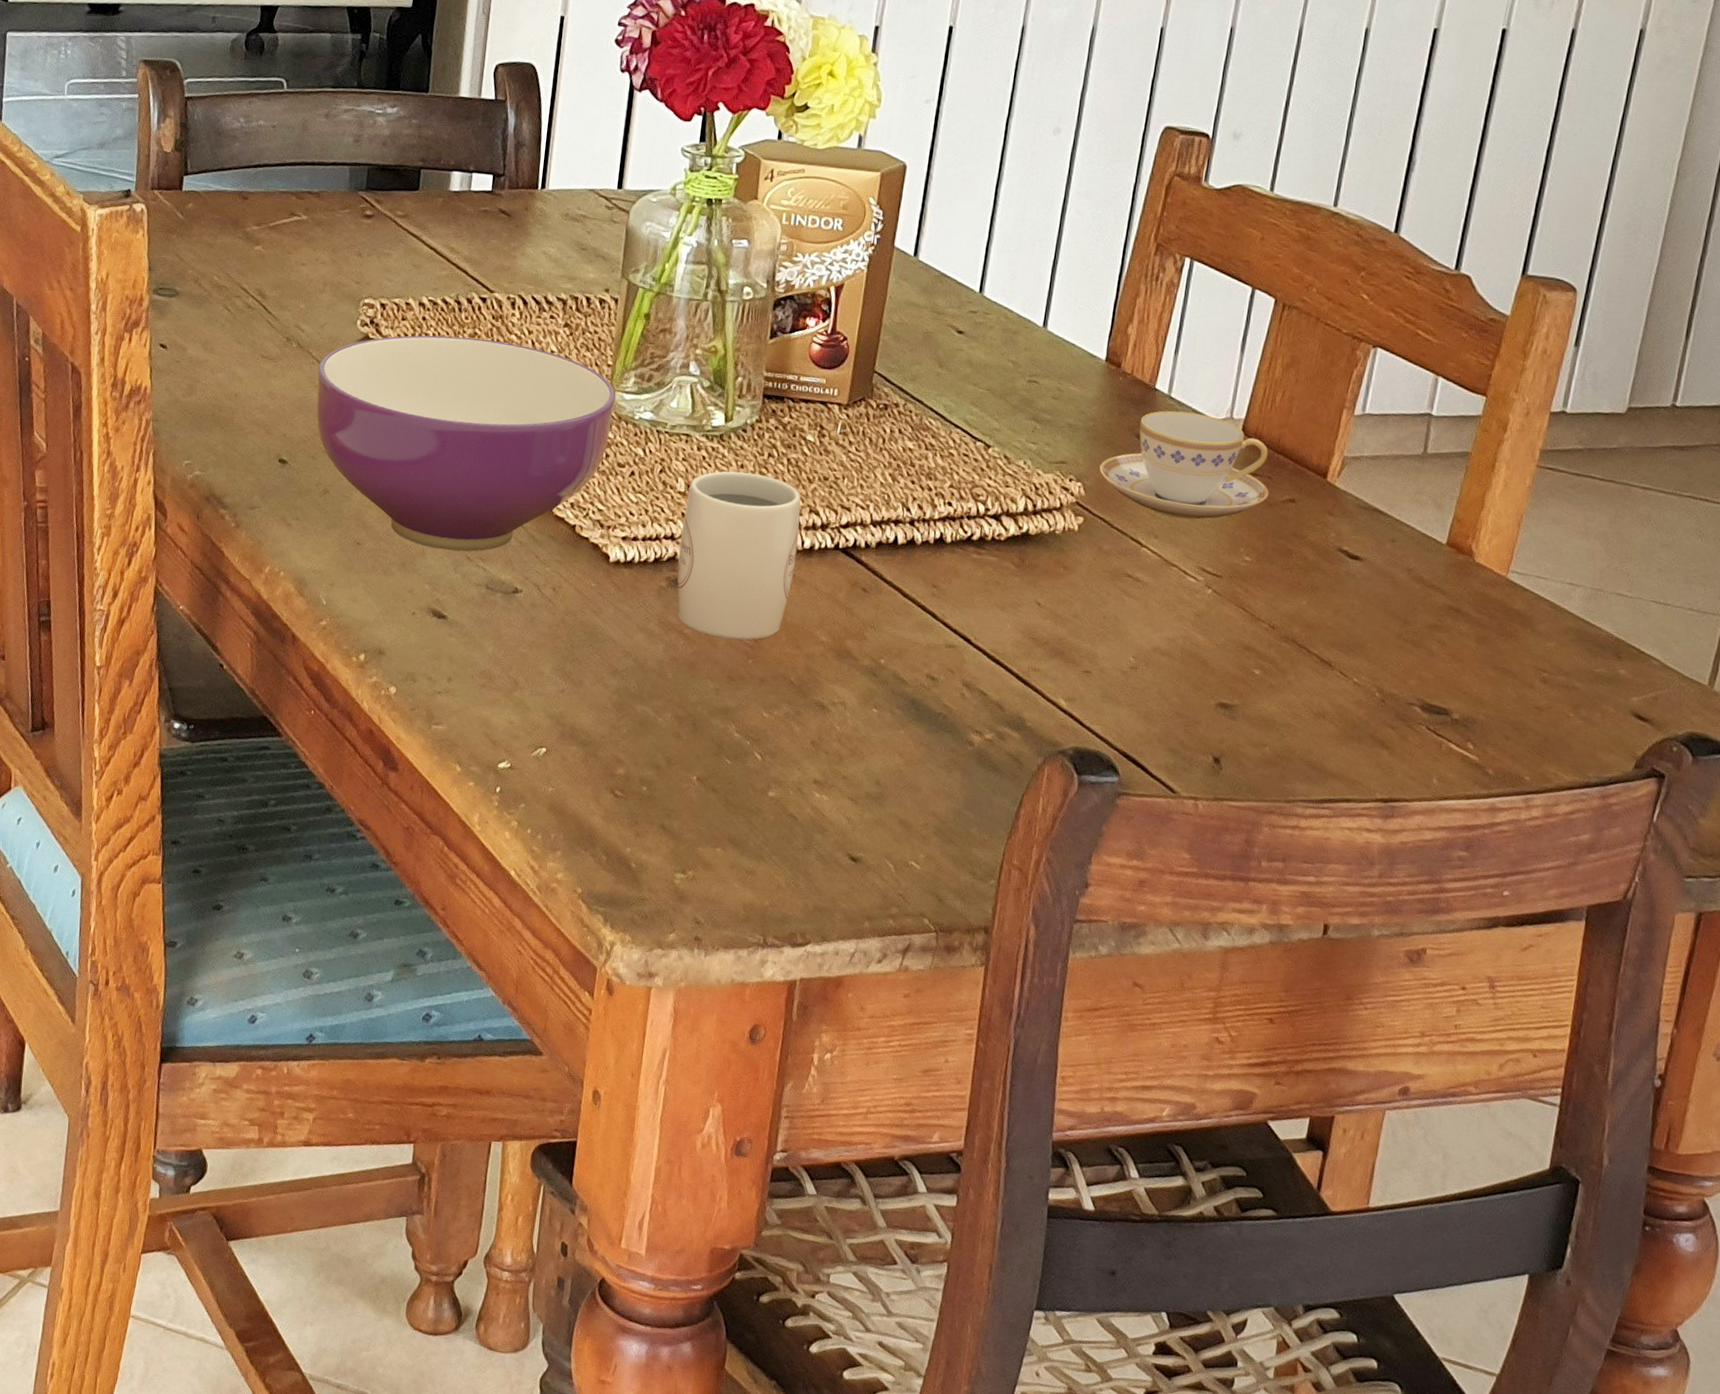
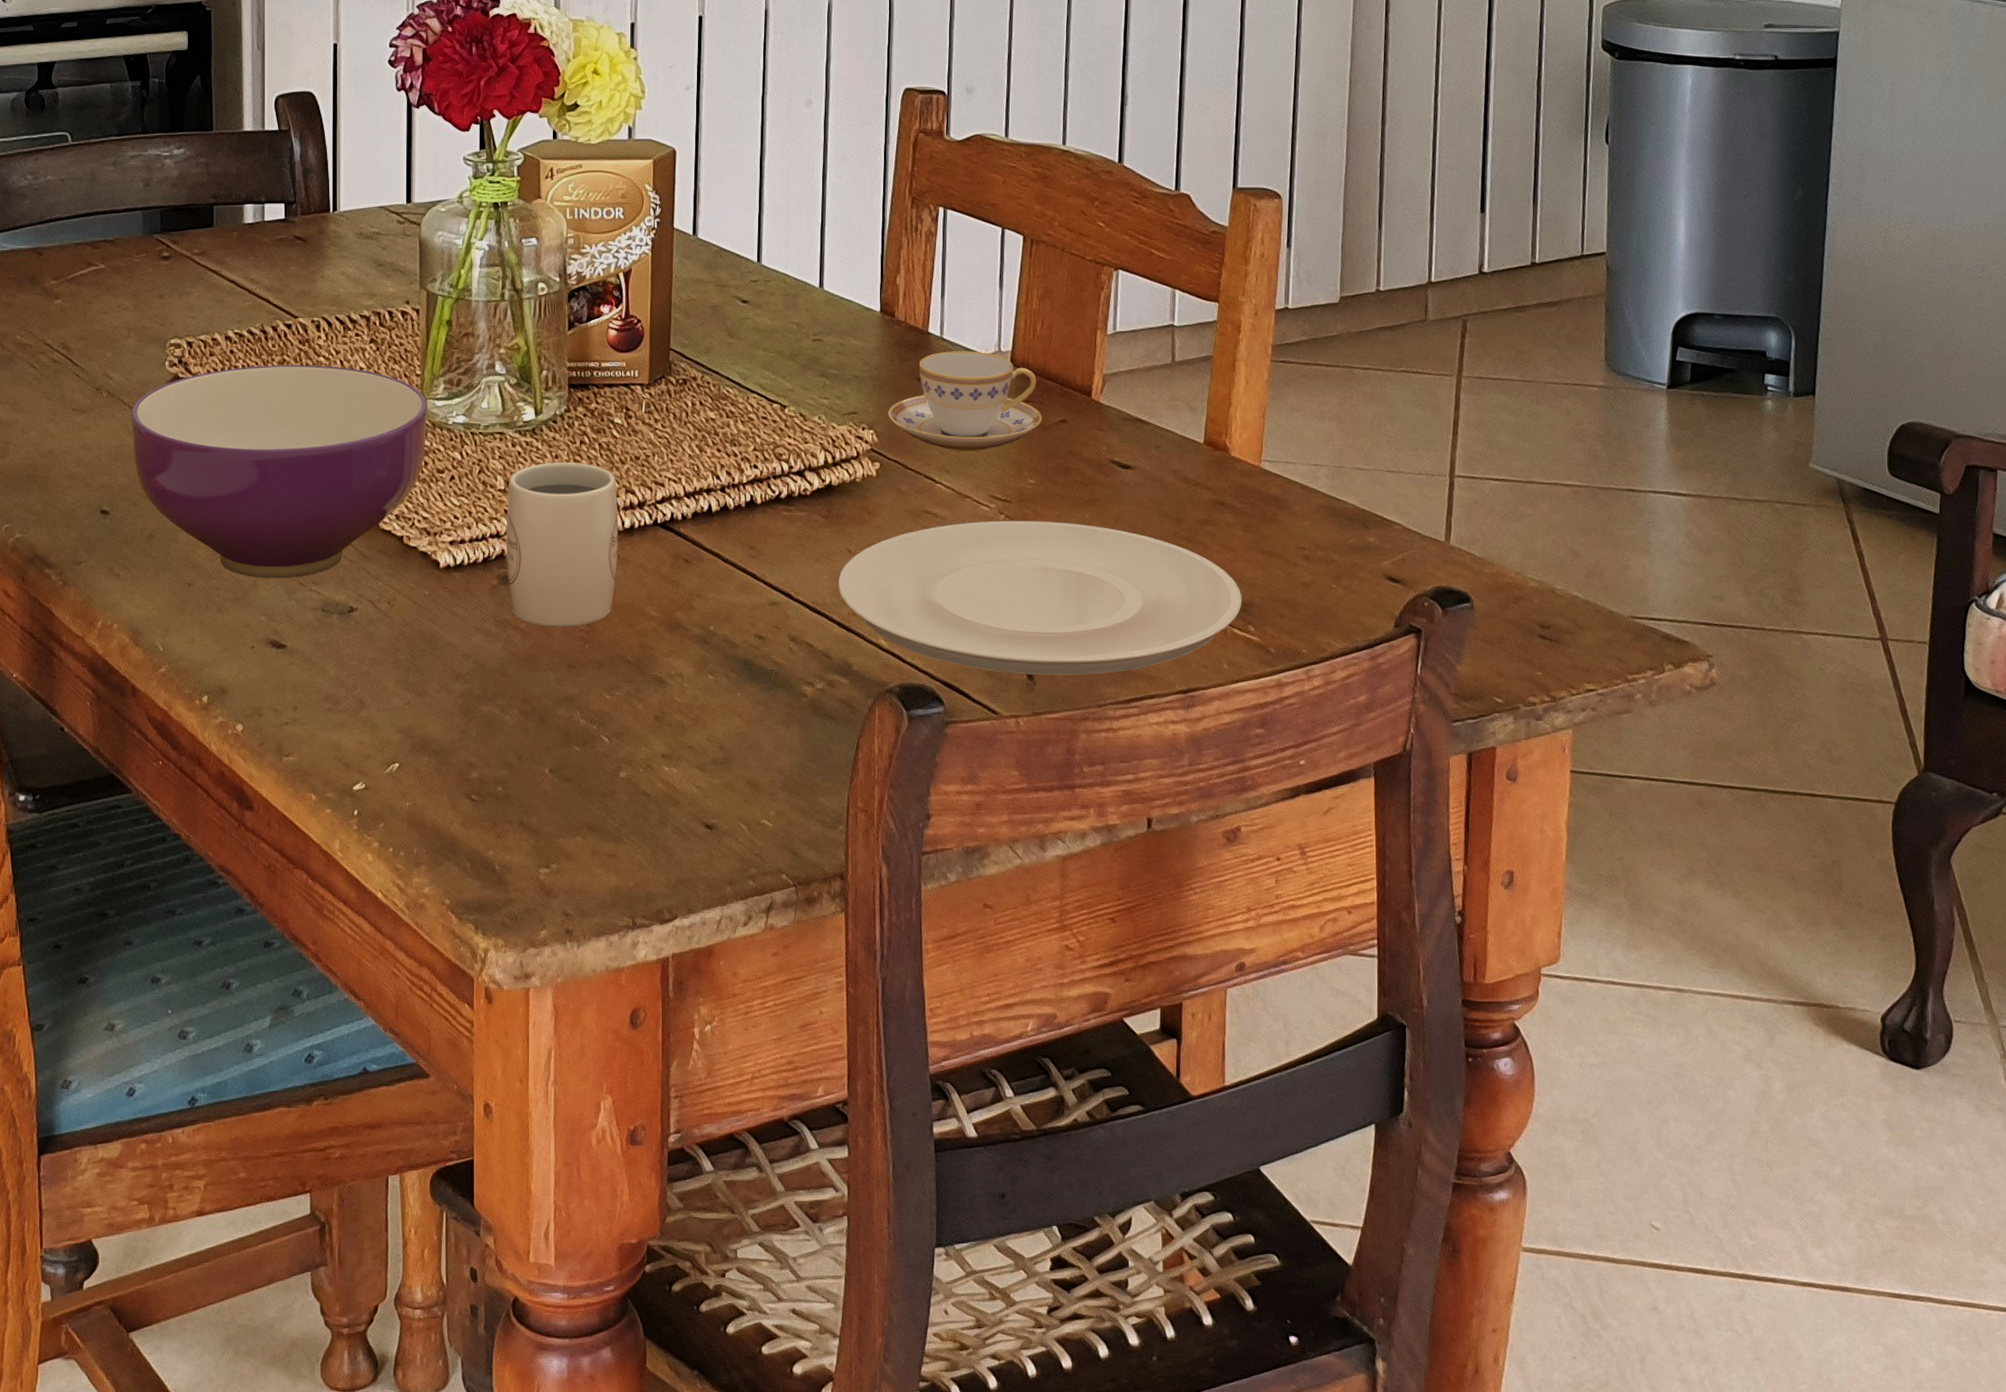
plate: none [1021,591,1465,770] -> present [837,520,1243,676]

